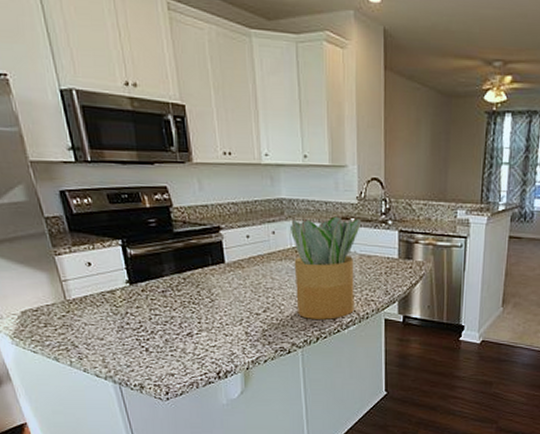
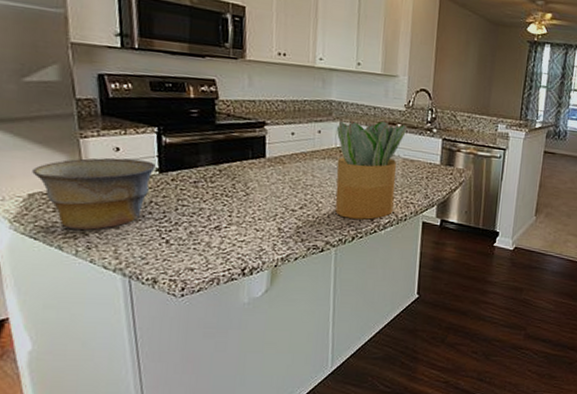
bowl: none [20,272,126,342] -> present [32,157,156,230]

